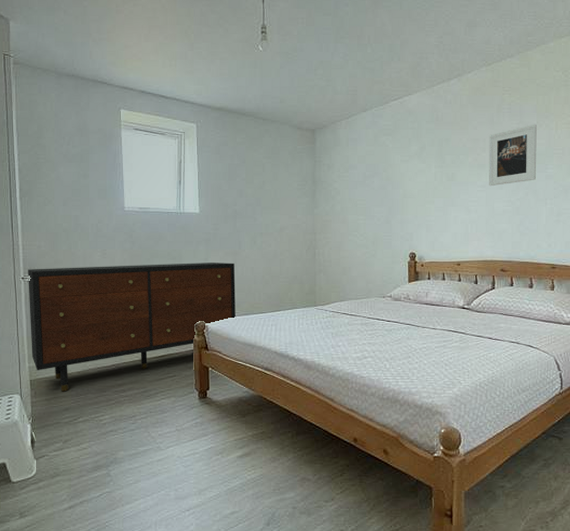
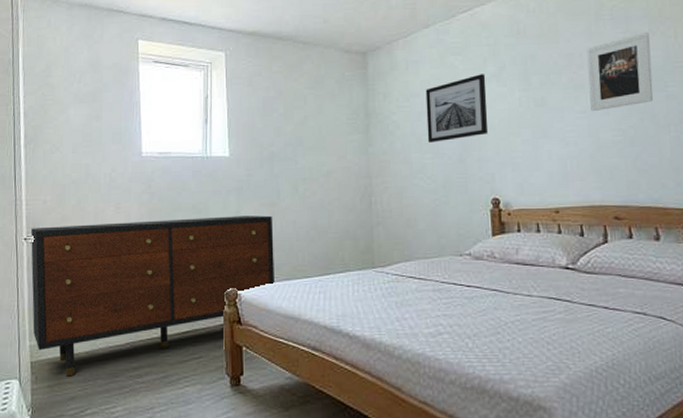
wall art: none [362,152,410,207] -> present [425,74,489,143]

